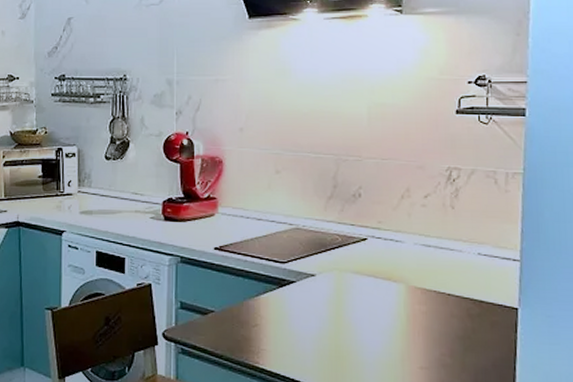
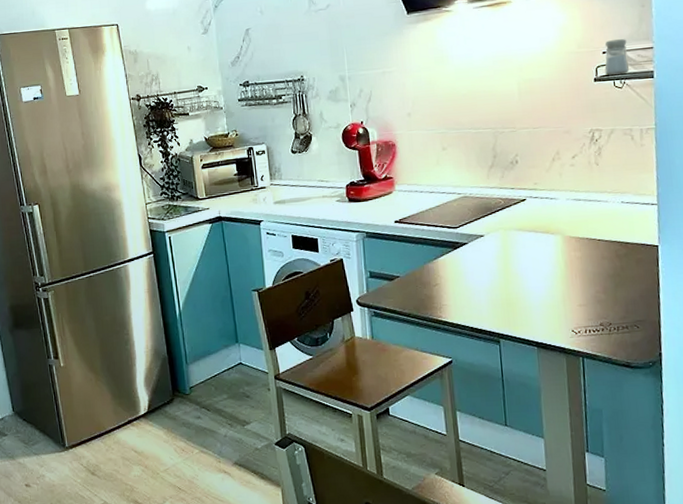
salt shaker: none [469,68,498,108] -> present [604,38,630,75]

